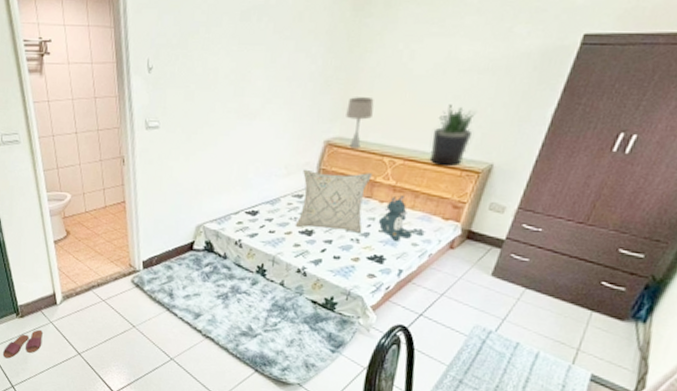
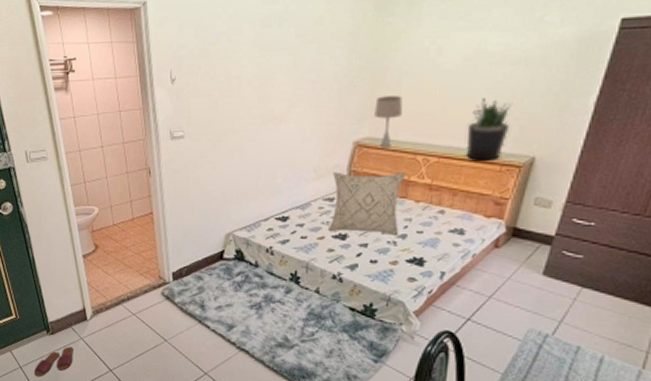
stuffed animal: present [378,196,413,241] -> none [415,194,453,242]

